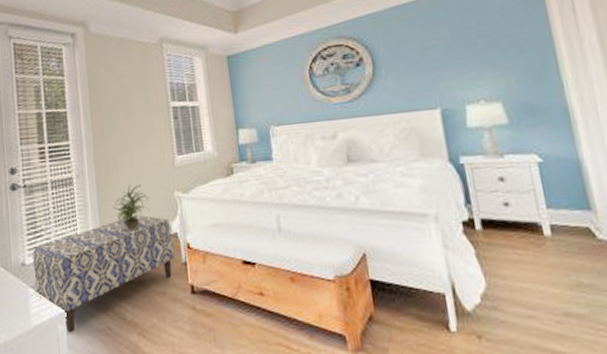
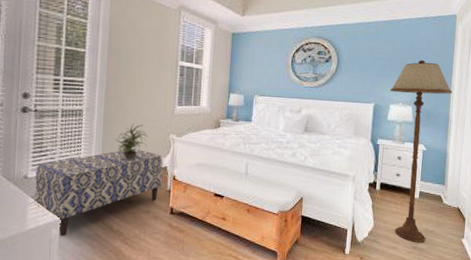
floor lamp: none [459,36,583,306] -> present [390,60,453,243]

